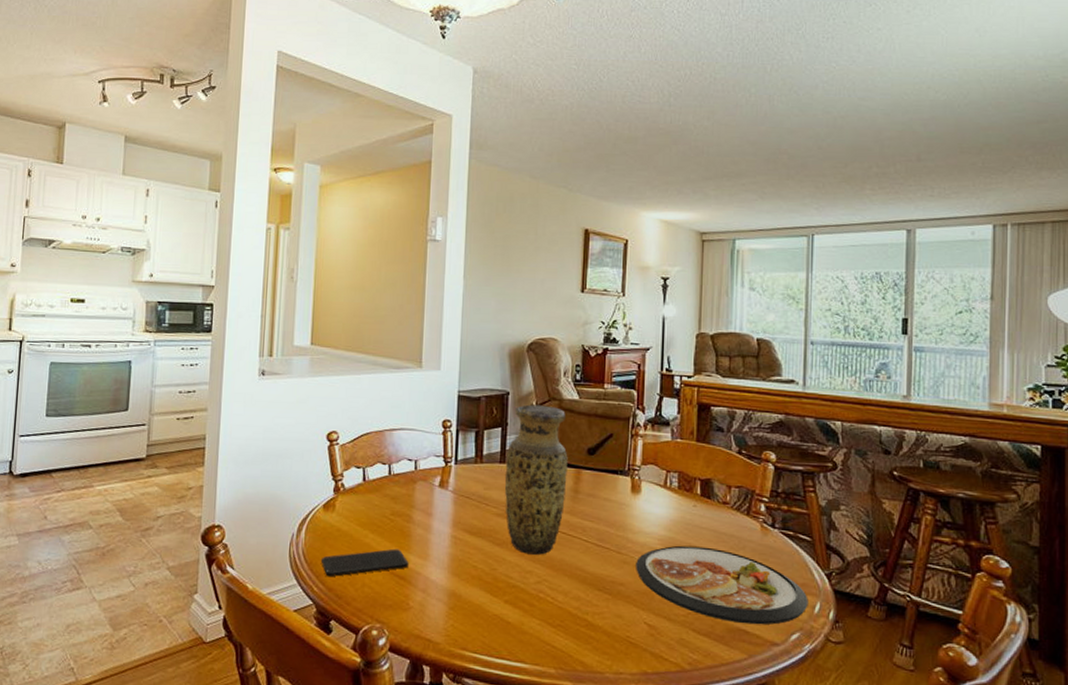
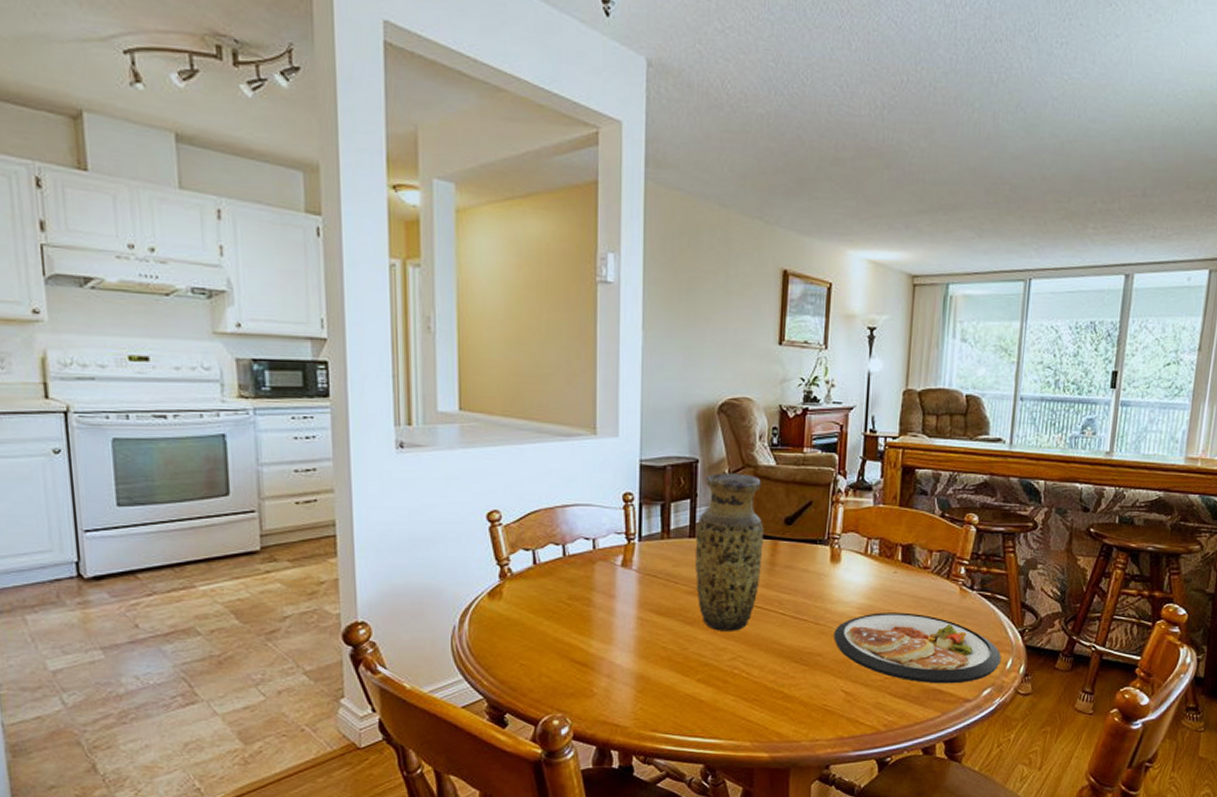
smartphone: present [320,548,409,577] -> none [489,635,591,670]

